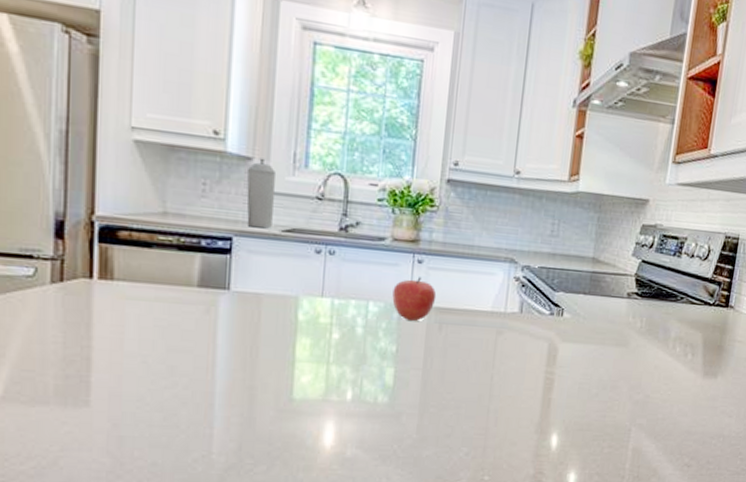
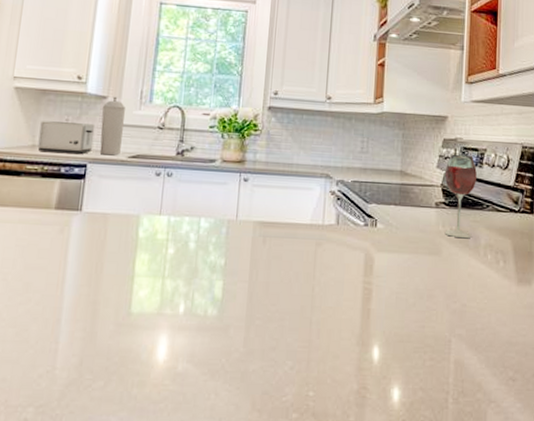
toaster: none [170,183,240,226] -> present [38,121,96,155]
fruit: present [392,277,437,322] -> none [221,194,261,236]
wineglass: none [634,242,675,331] -> present [444,155,477,239]

